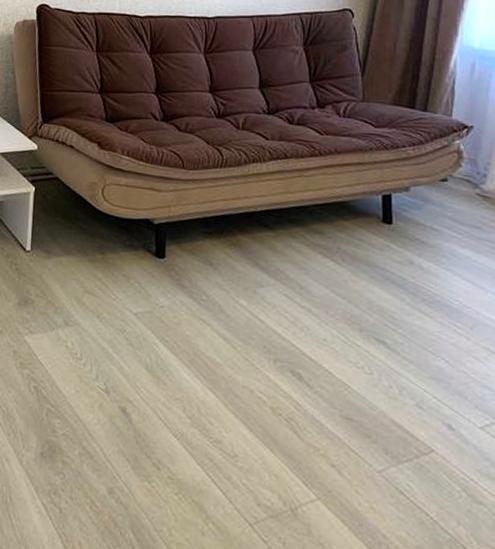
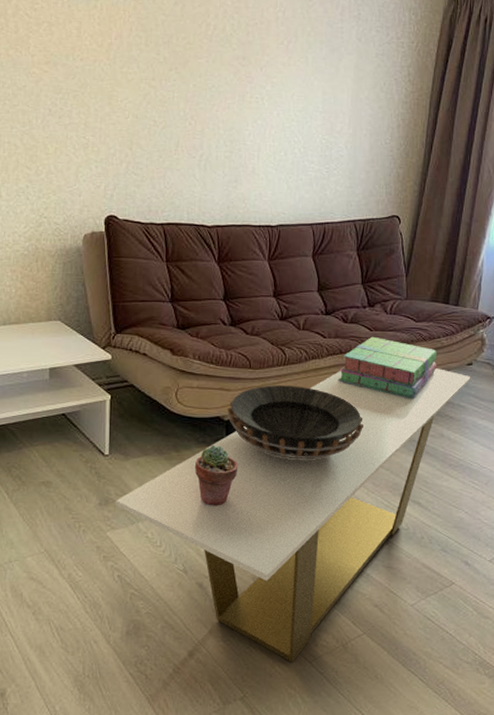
coffee table: none [35,178,446,522] -> present [116,368,471,662]
potted succulent: none [121,250,169,321] -> present [195,445,239,506]
decorative bowl: none [158,188,315,279] -> present [228,385,365,461]
stack of books: none [282,141,403,216] -> present [338,336,437,398]

